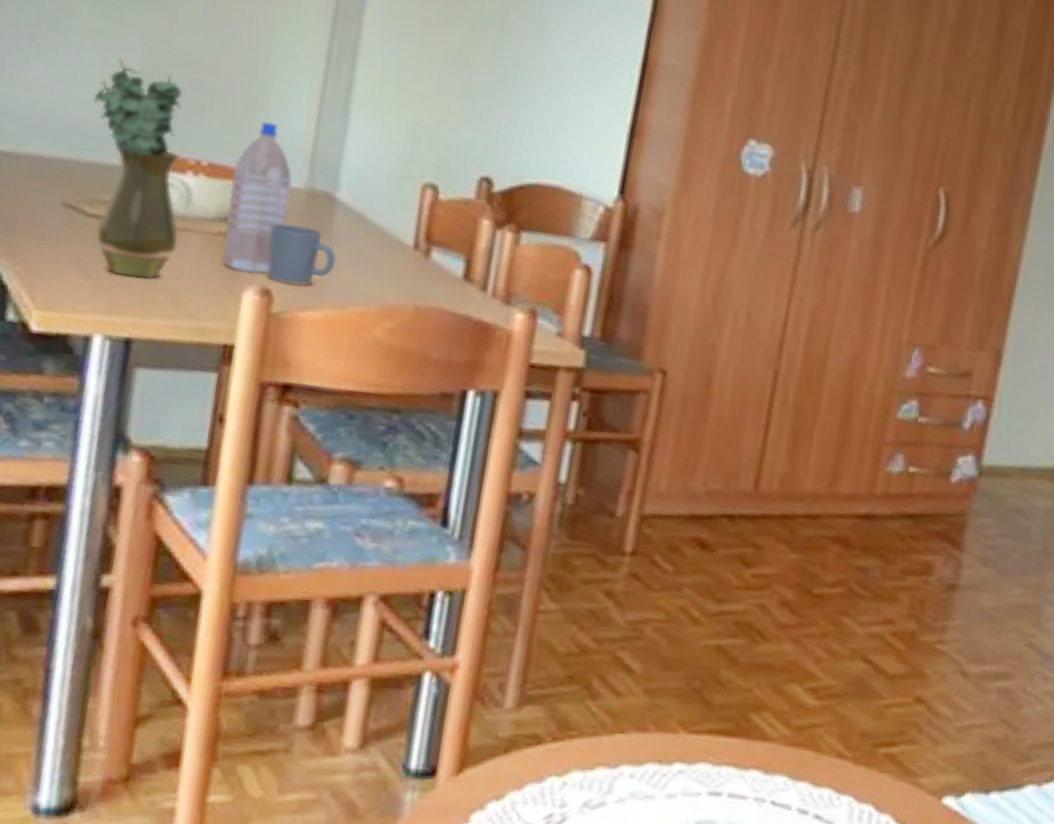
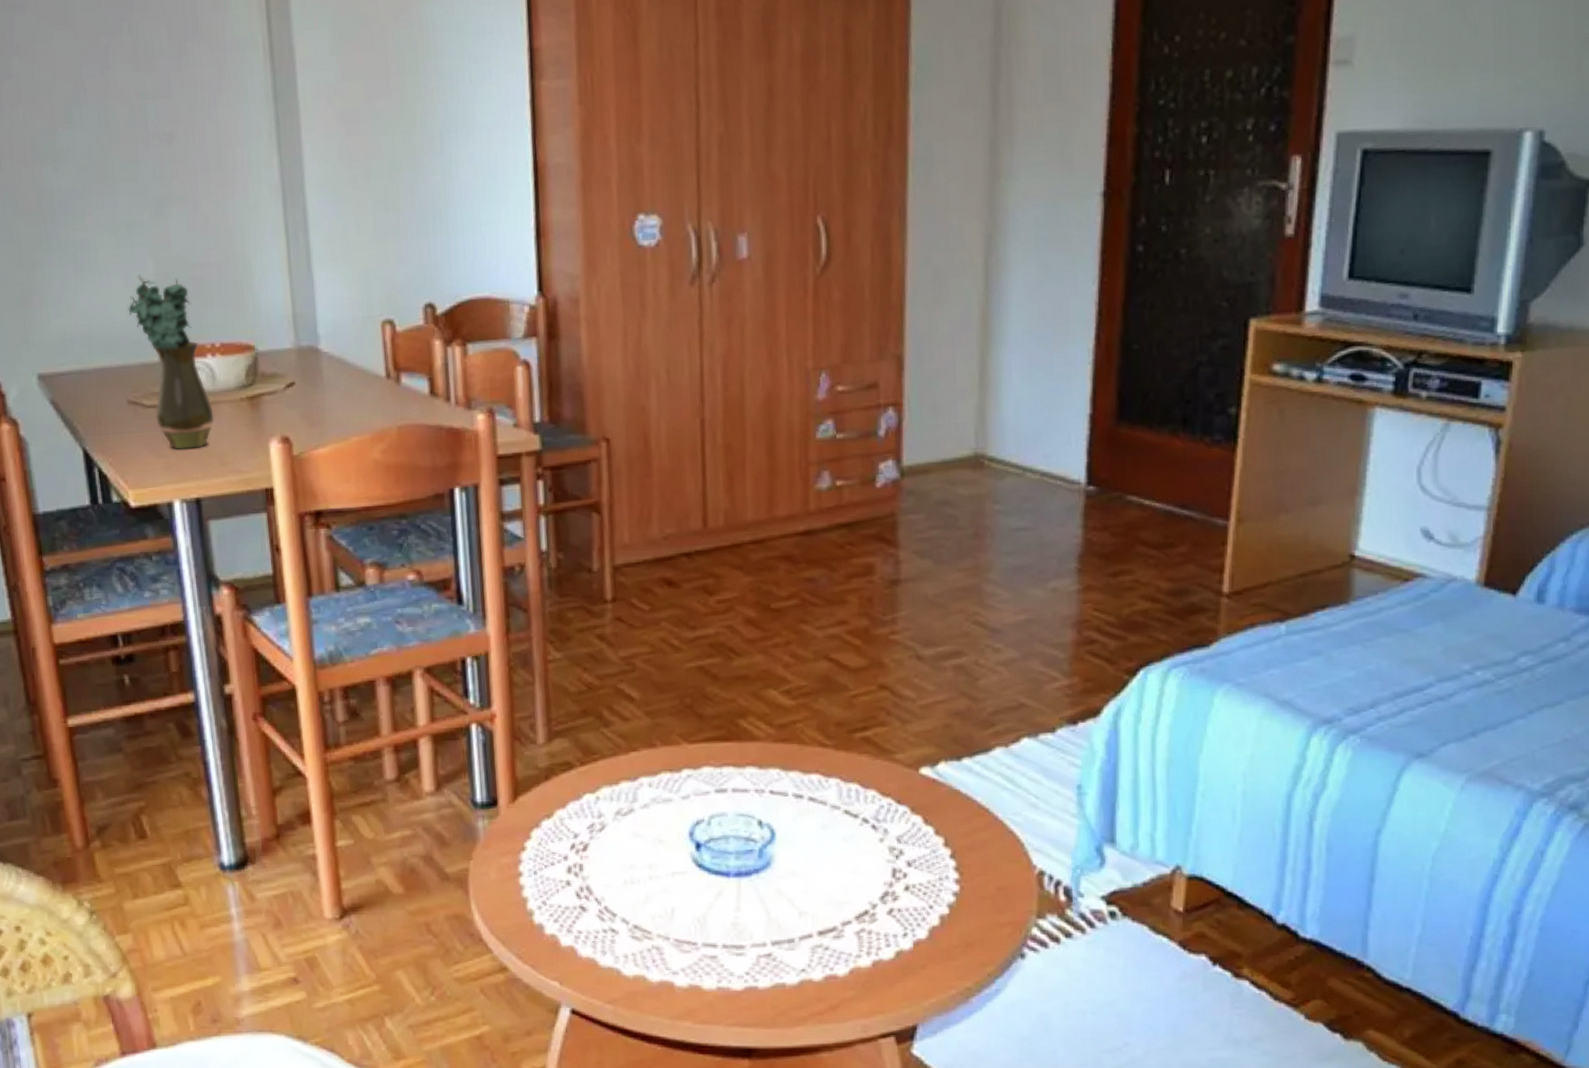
water bottle: present [221,122,293,274] -> none [239,299,288,427]
mug: present [267,223,336,287] -> none [277,379,331,431]

